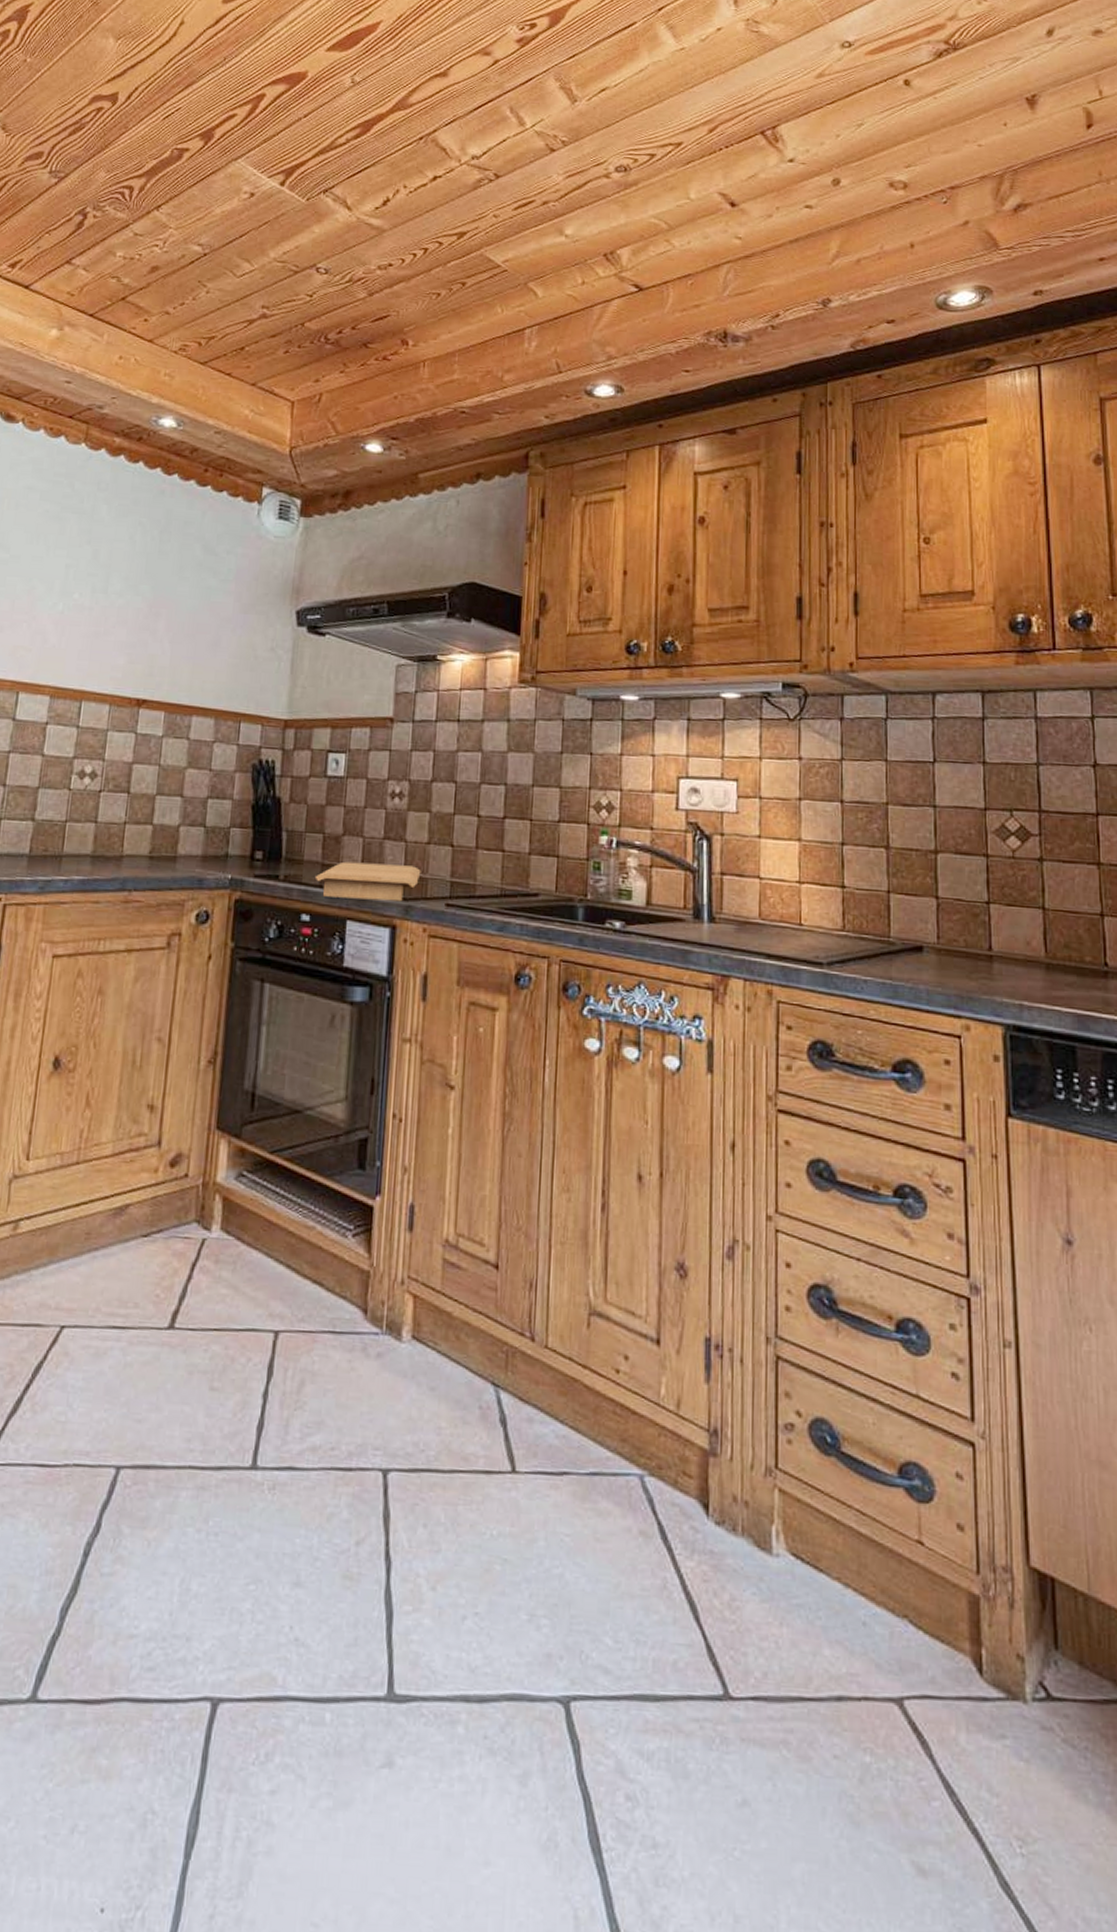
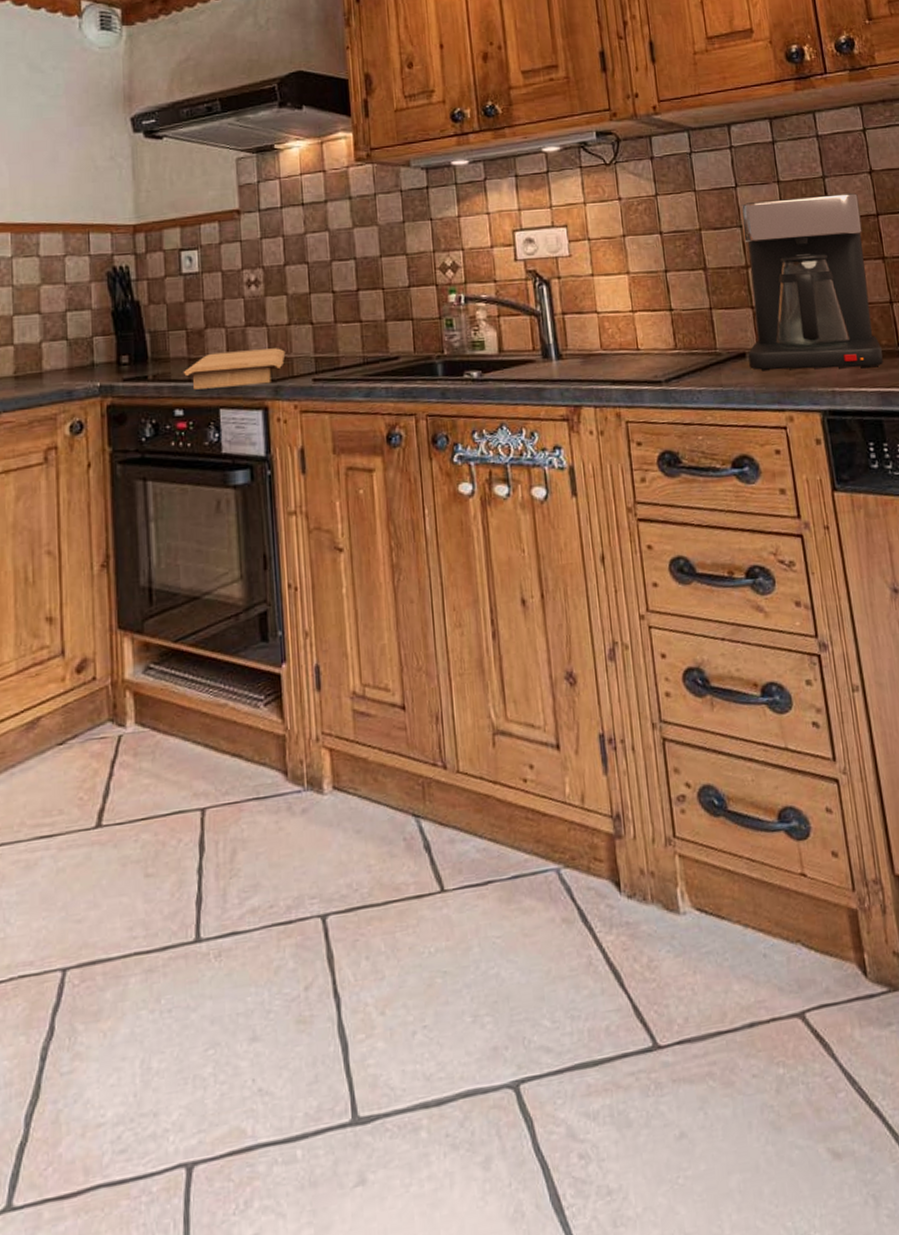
coffee maker: none [926,780,1084,985] -> present [739,192,883,371]

